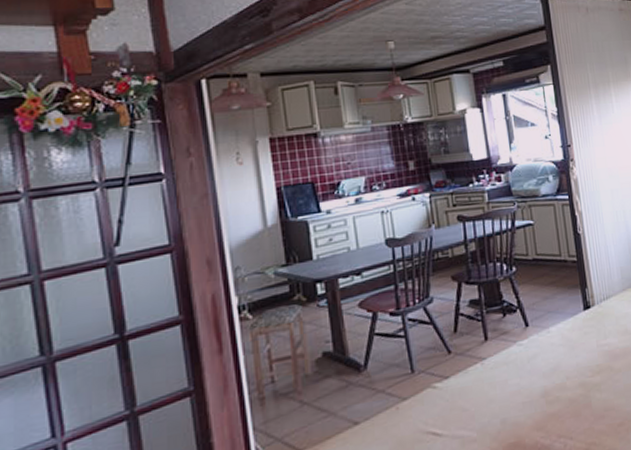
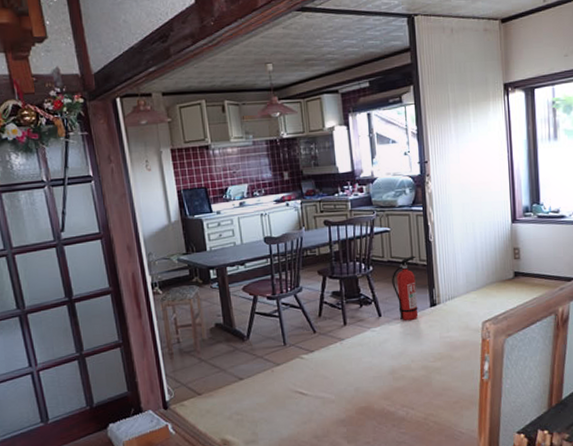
fire extinguisher: none [538,251,571,330] -> present [392,255,419,321]

